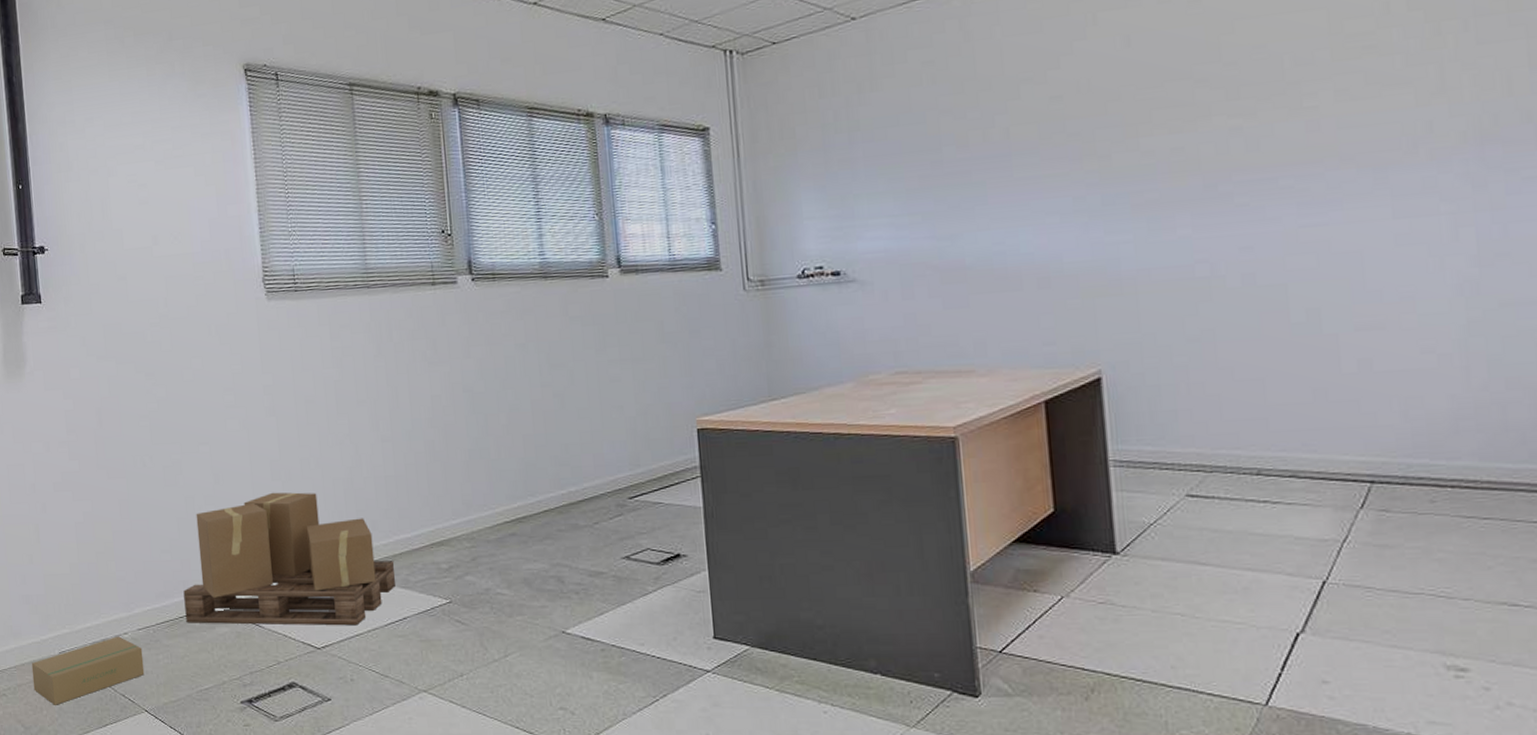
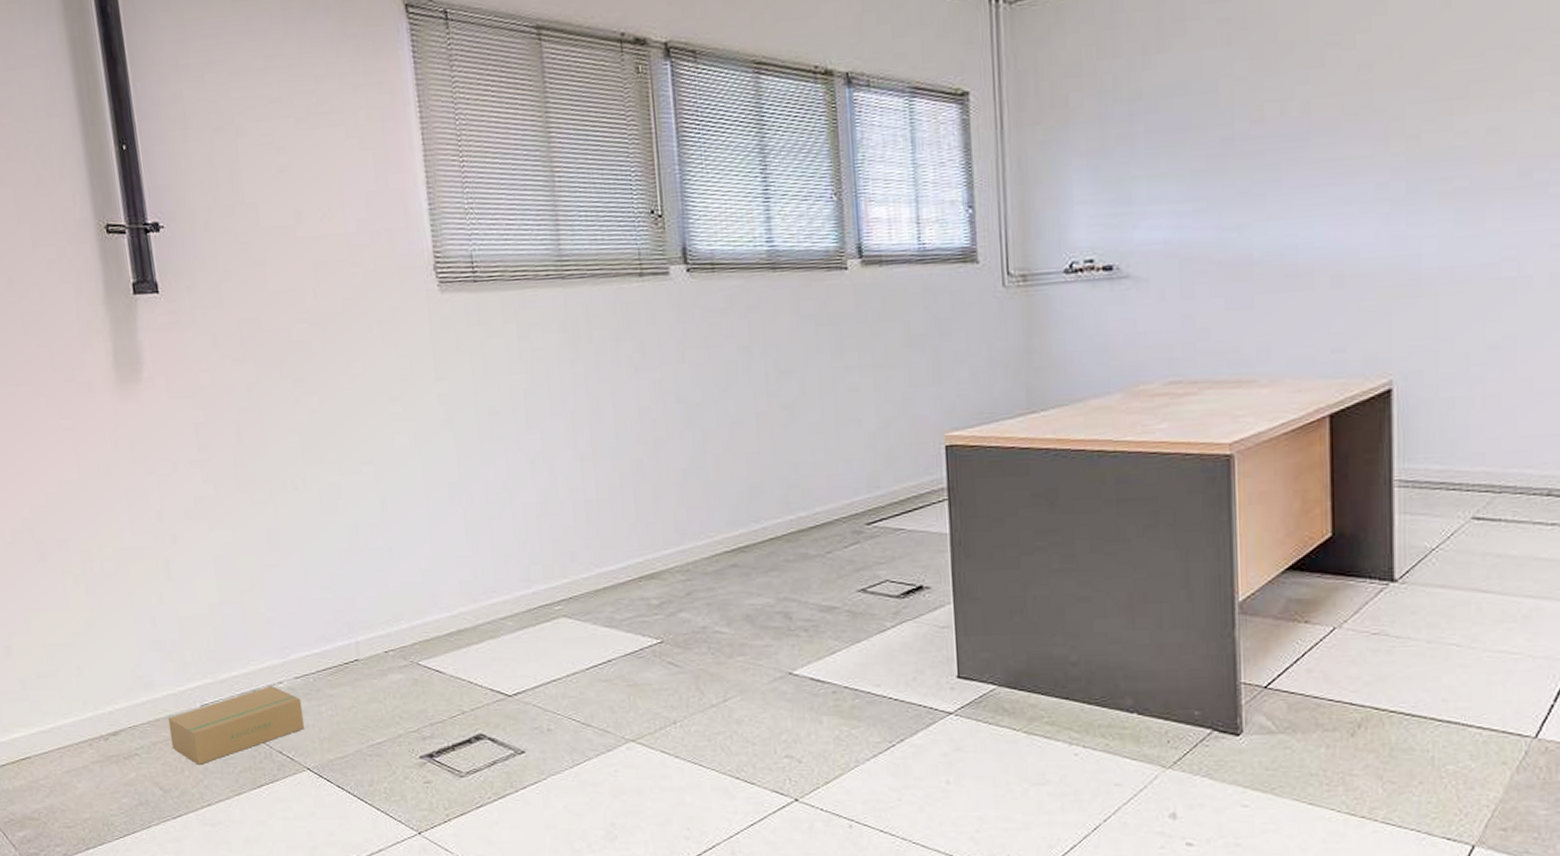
cardboard boxes: present [183,492,395,626] -> none [348,519,598,670]

